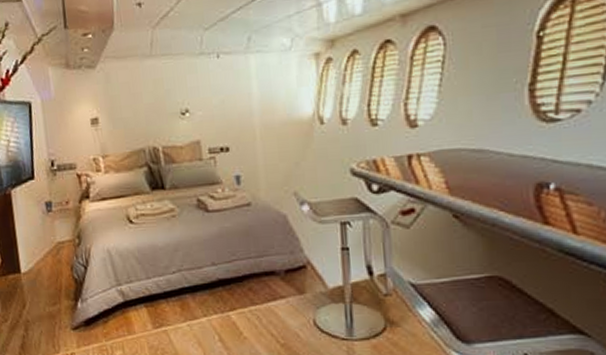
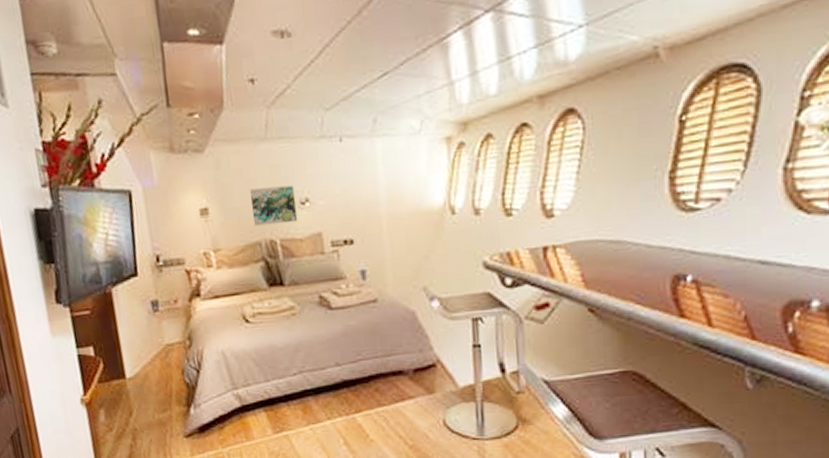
wall art: none [136,97,179,135] -> present [250,185,298,226]

